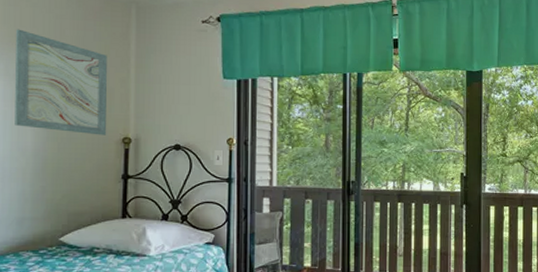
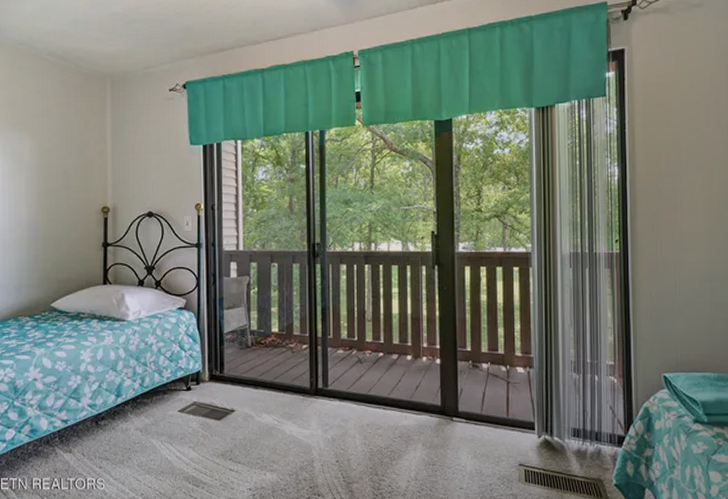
wall art: present [15,29,107,136] -> none [11,110,89,206]

